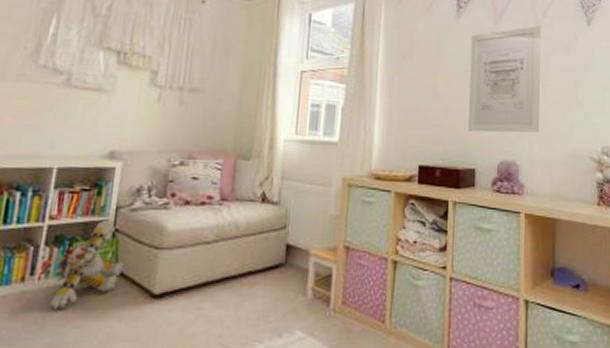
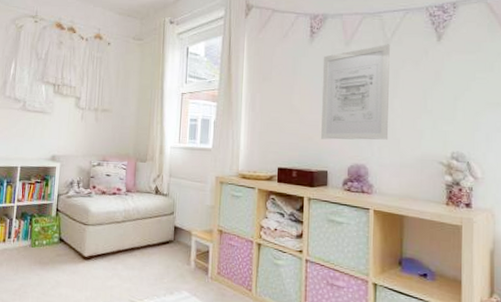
plush toy: present [49,219,126,311] -> none [20,203,66,263]

